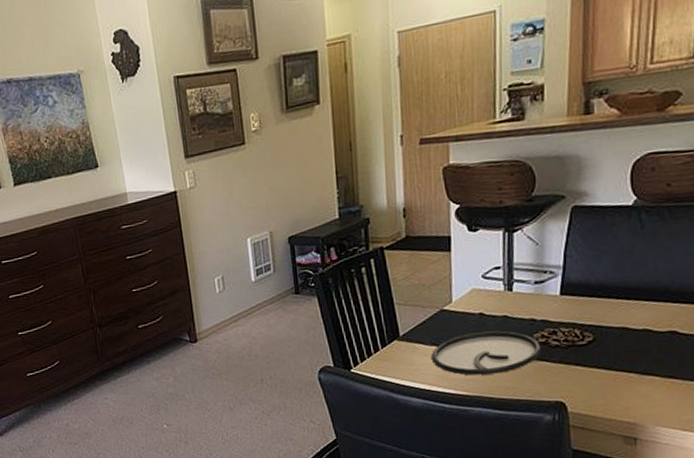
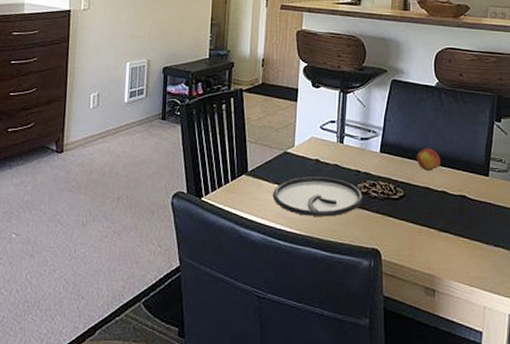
apple: none [608,281,642,308] -> present [416,147,440,171]

